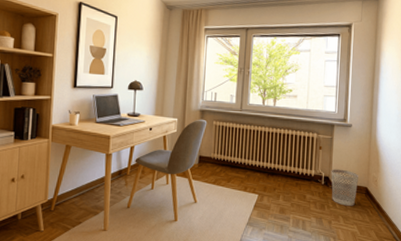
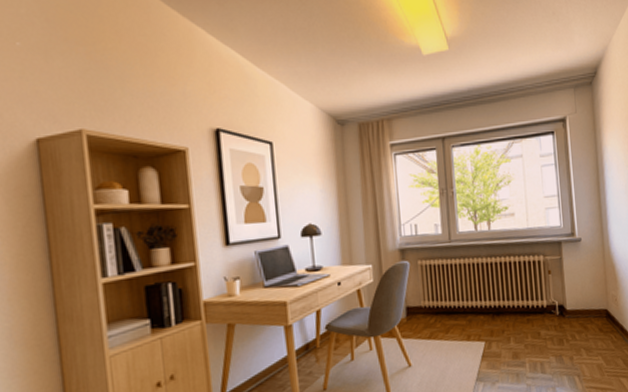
wastebasket: present [331,169,358,206] -> none [565,293,597,336]

